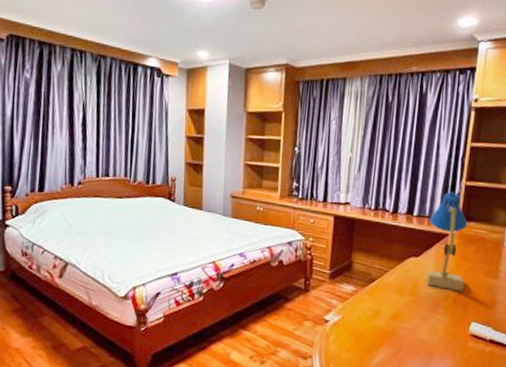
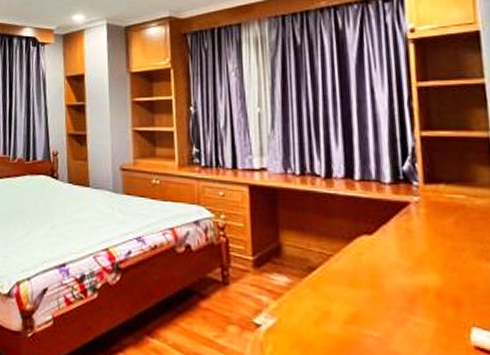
desk lamp: present [426,191,468,292] -> none [378,145,448,283]

